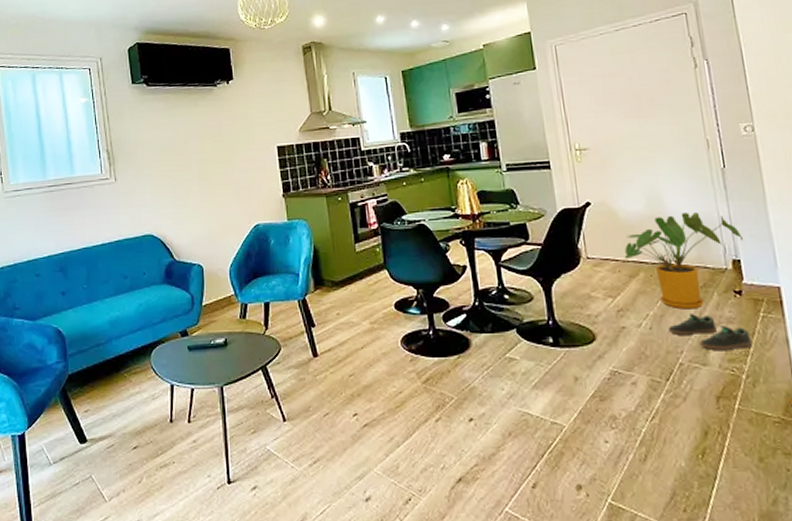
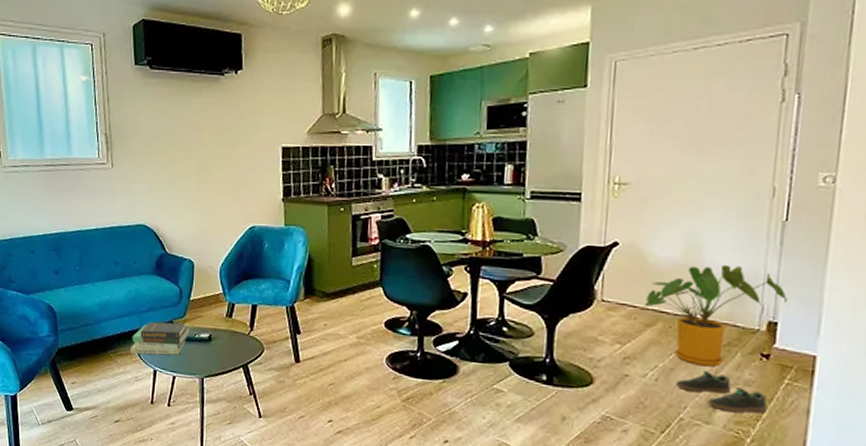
books: none [145,331,205,371] -> present [130,322,190,356]

